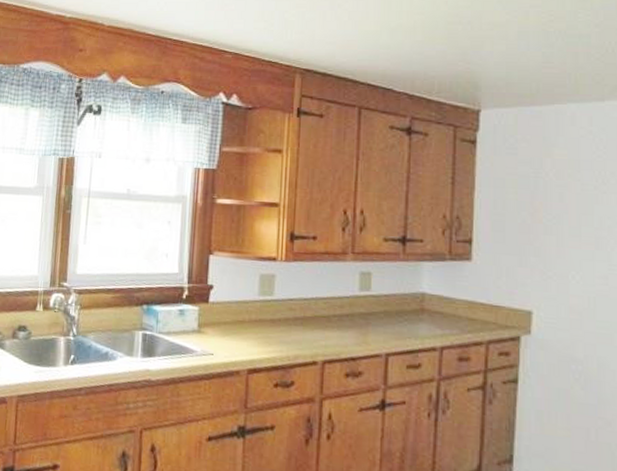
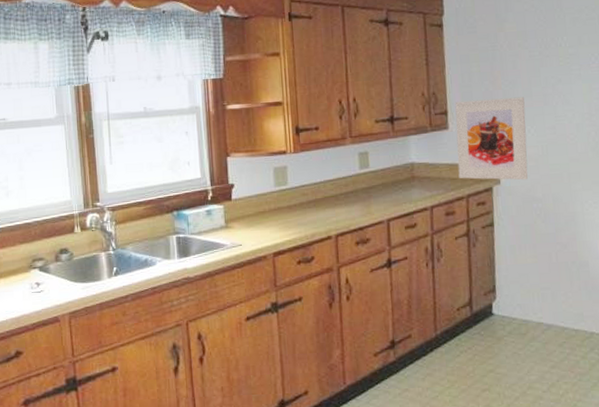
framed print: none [479,230,571,335] -> present [455,97,528,180]

